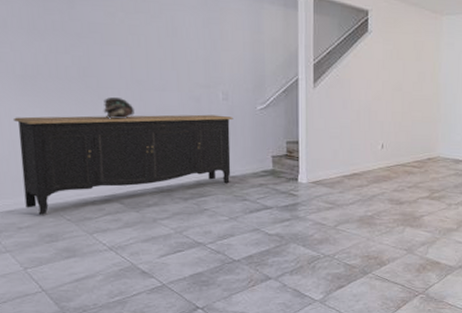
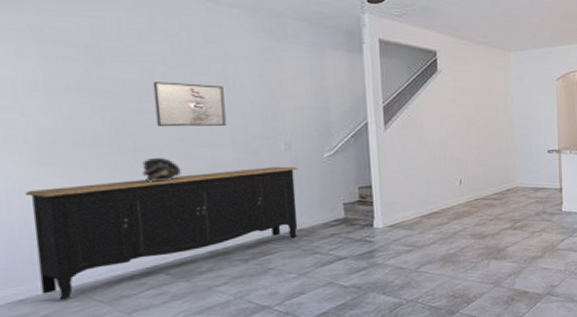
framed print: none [113,26,174,72] -> present [152,82,227,127]

